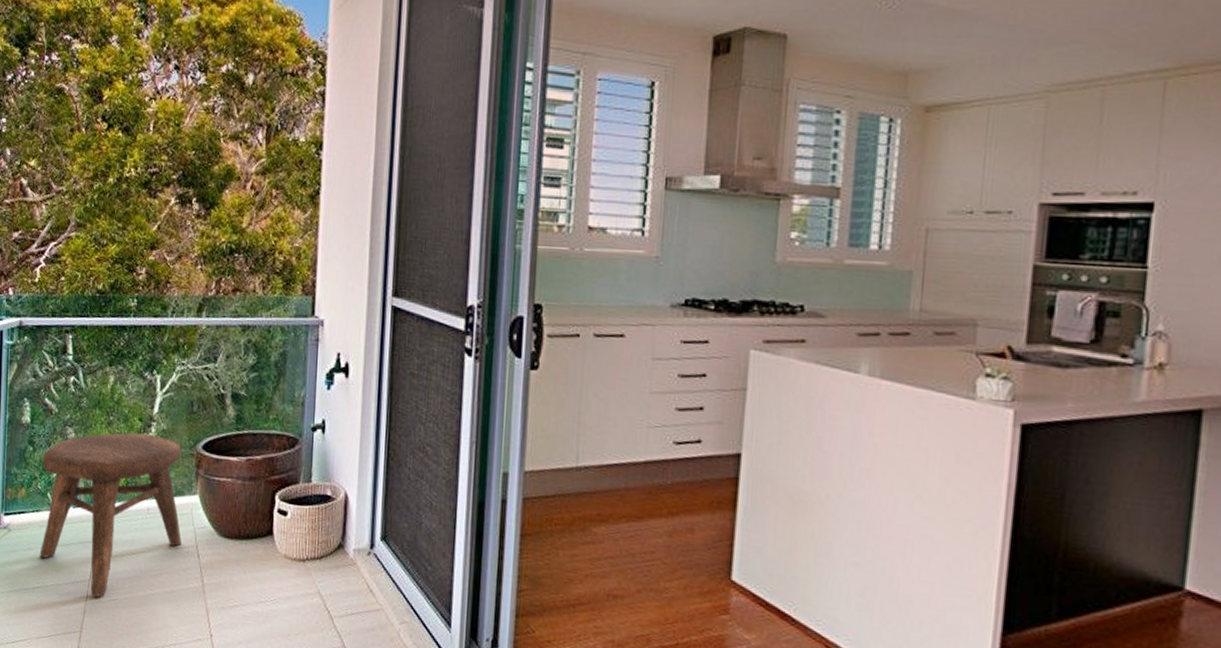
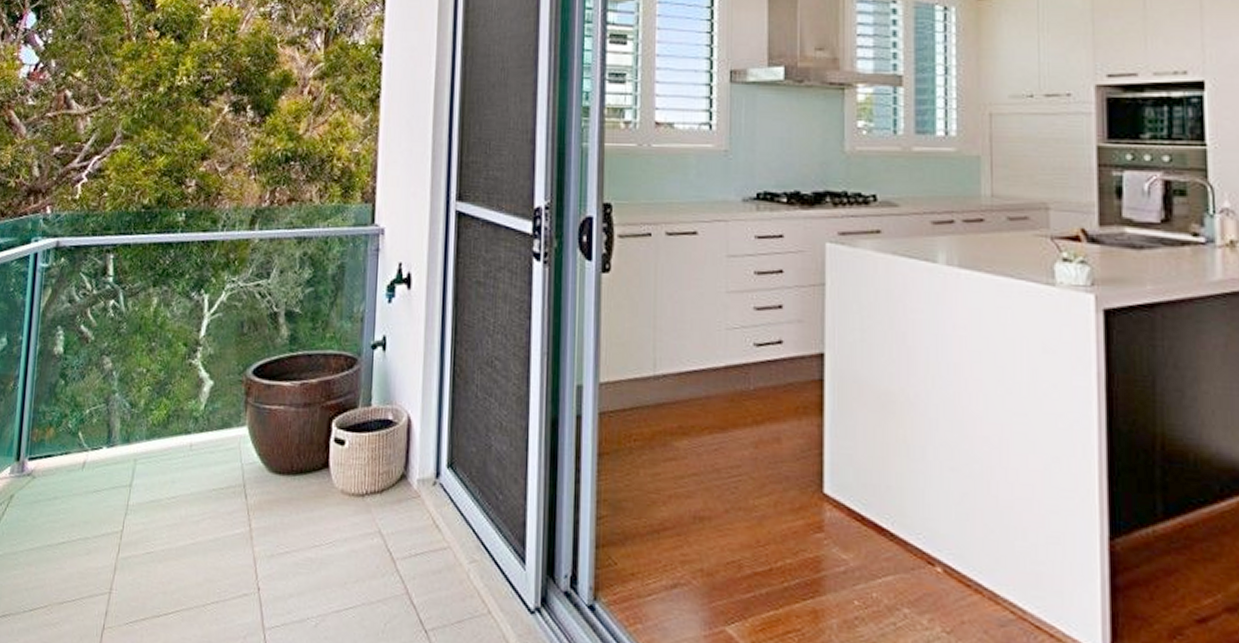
stool: present [39,433,182,598] -> none [66,359,230,551]

